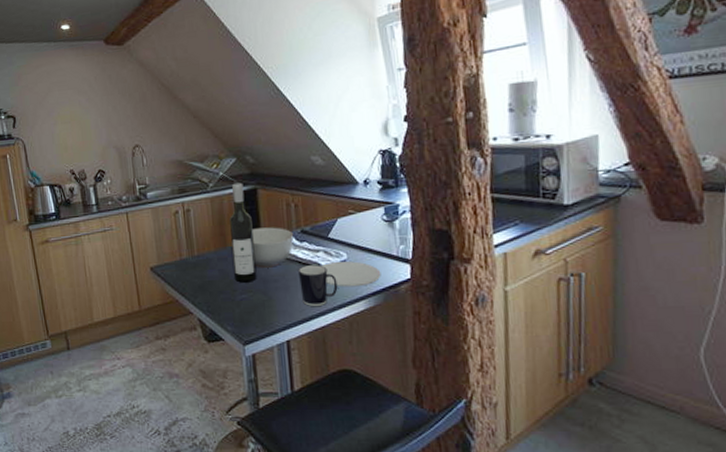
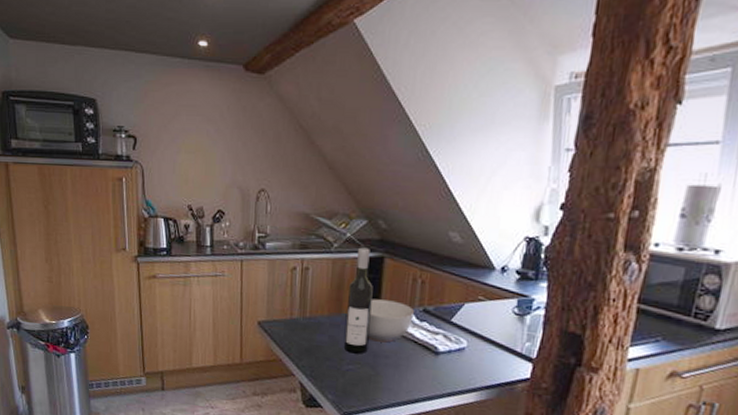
mug: present [297,265,338,307] -> none [410,346,452,391]
plate: present [321,260,381,288] -> none [438,347,500,378]

